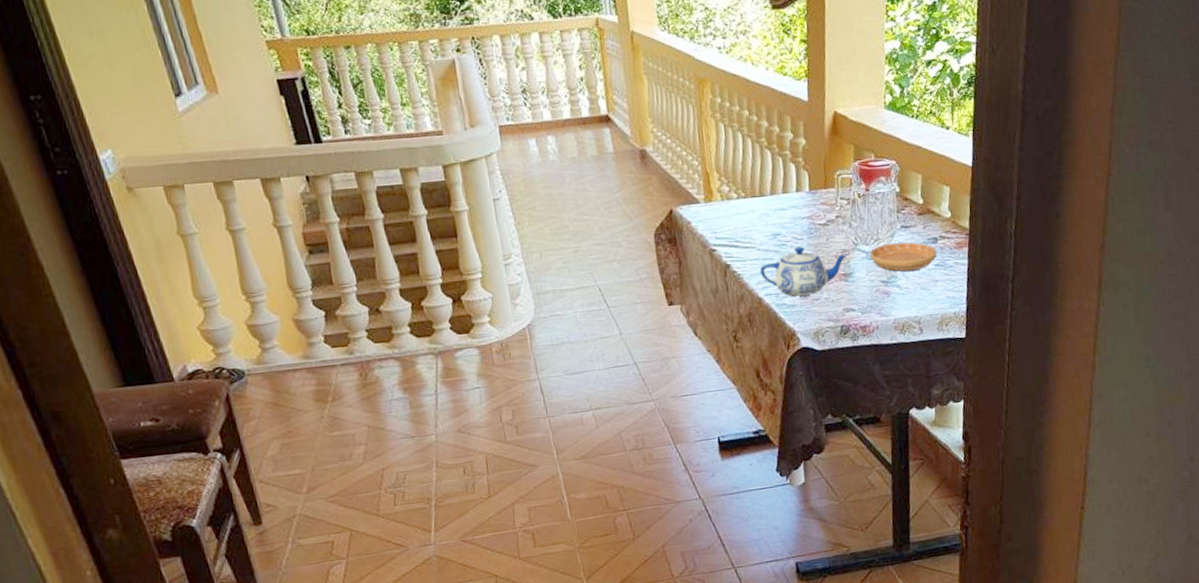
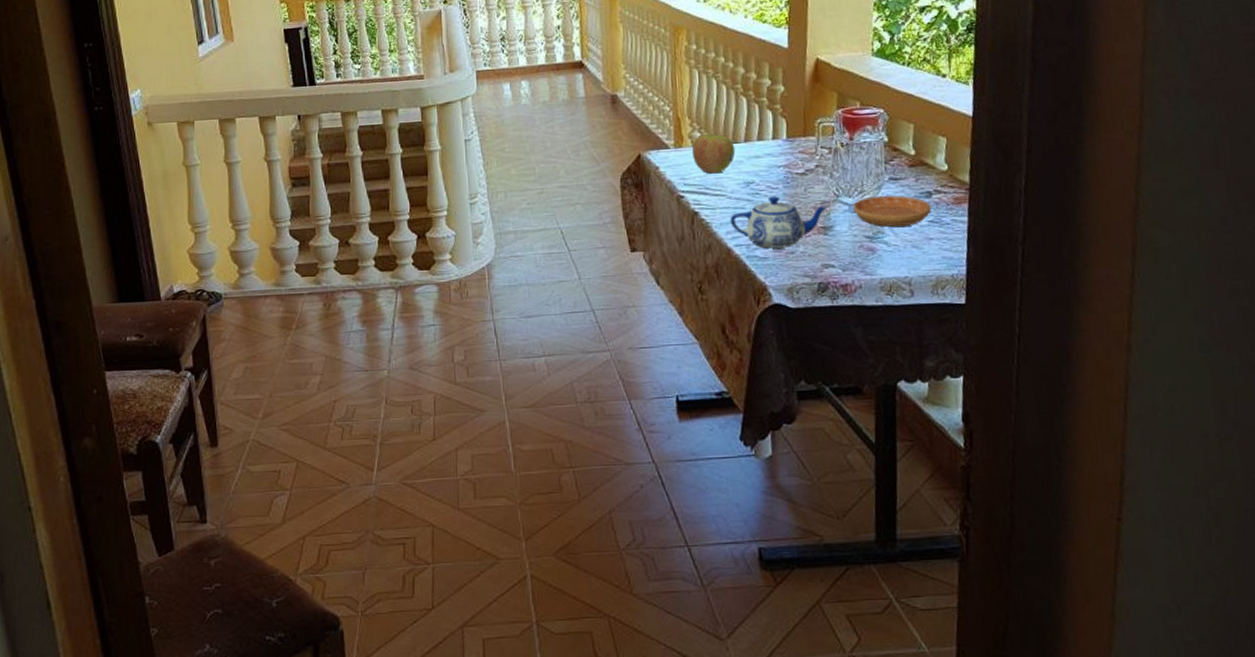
apple: none [721,187,763,227] -> present [692,133,736,174]

